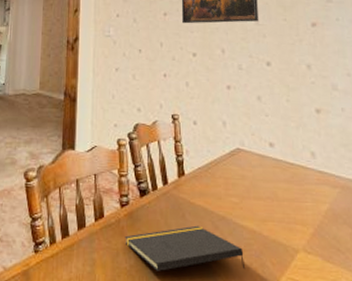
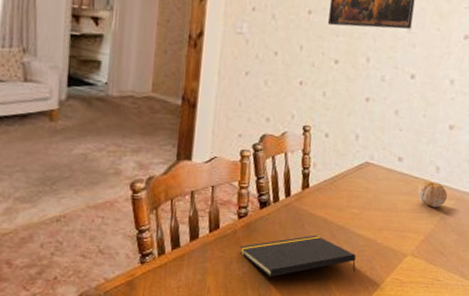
fruit: none [296,167,331,197] -> present [417,181,448,208]

